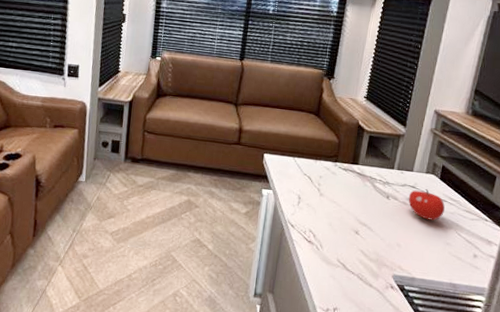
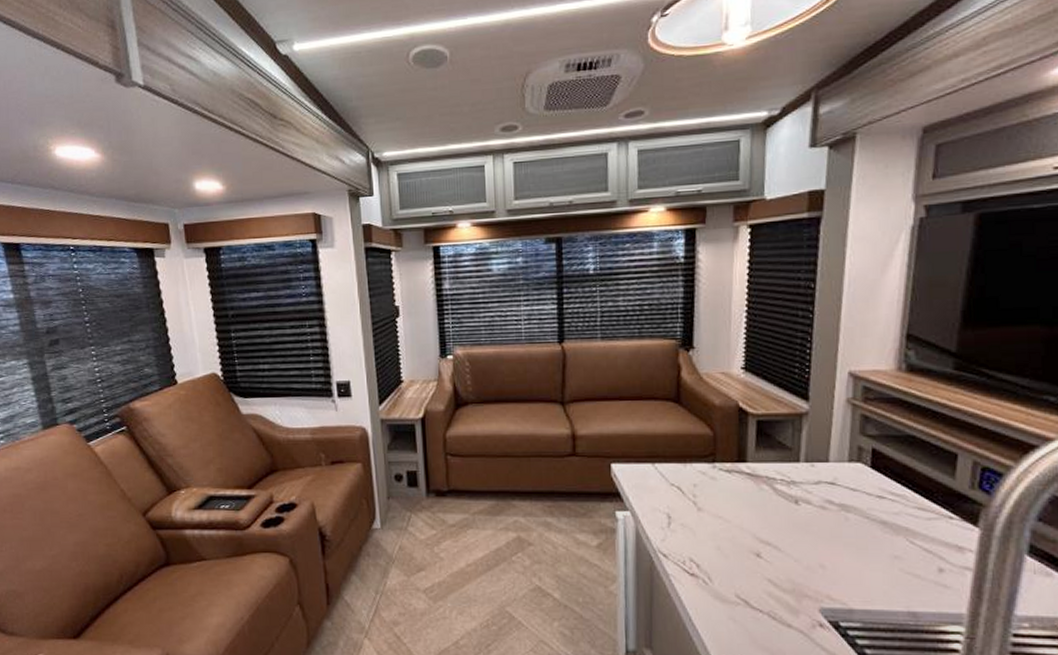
fruit: present [408,189,445,221] -> none [827,484,884,527]

